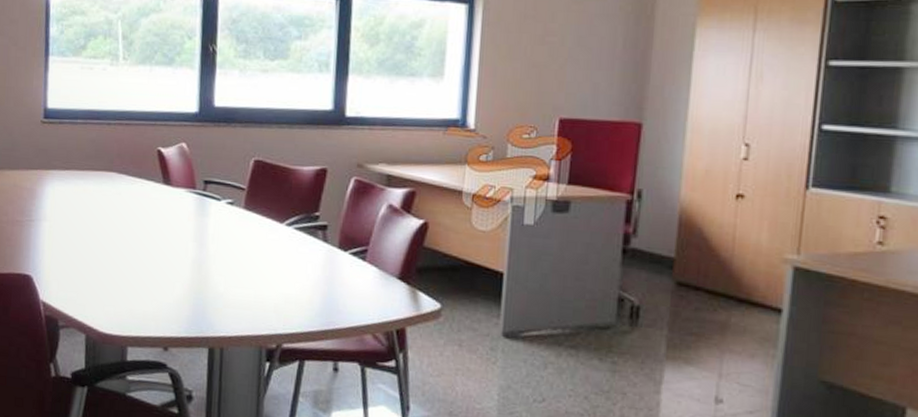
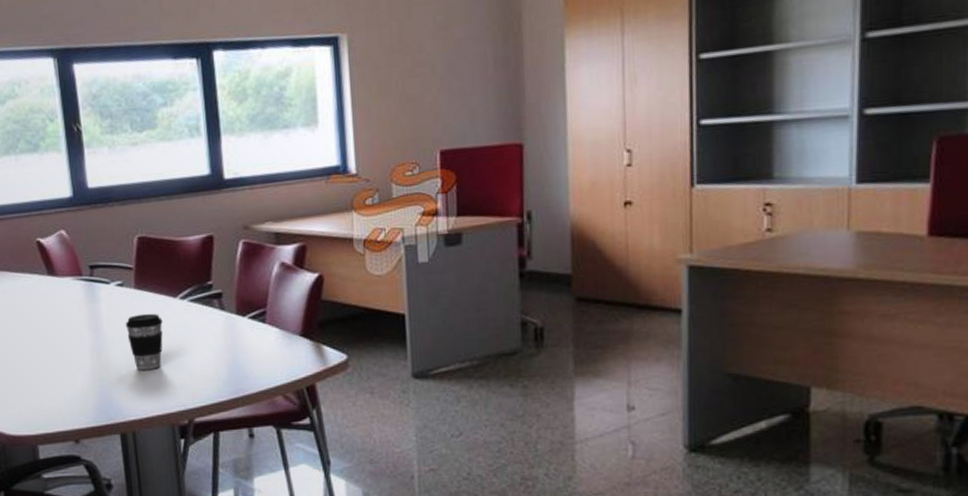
coffee cup: none [229,234,266,290] -> present [125,313,163,370]

